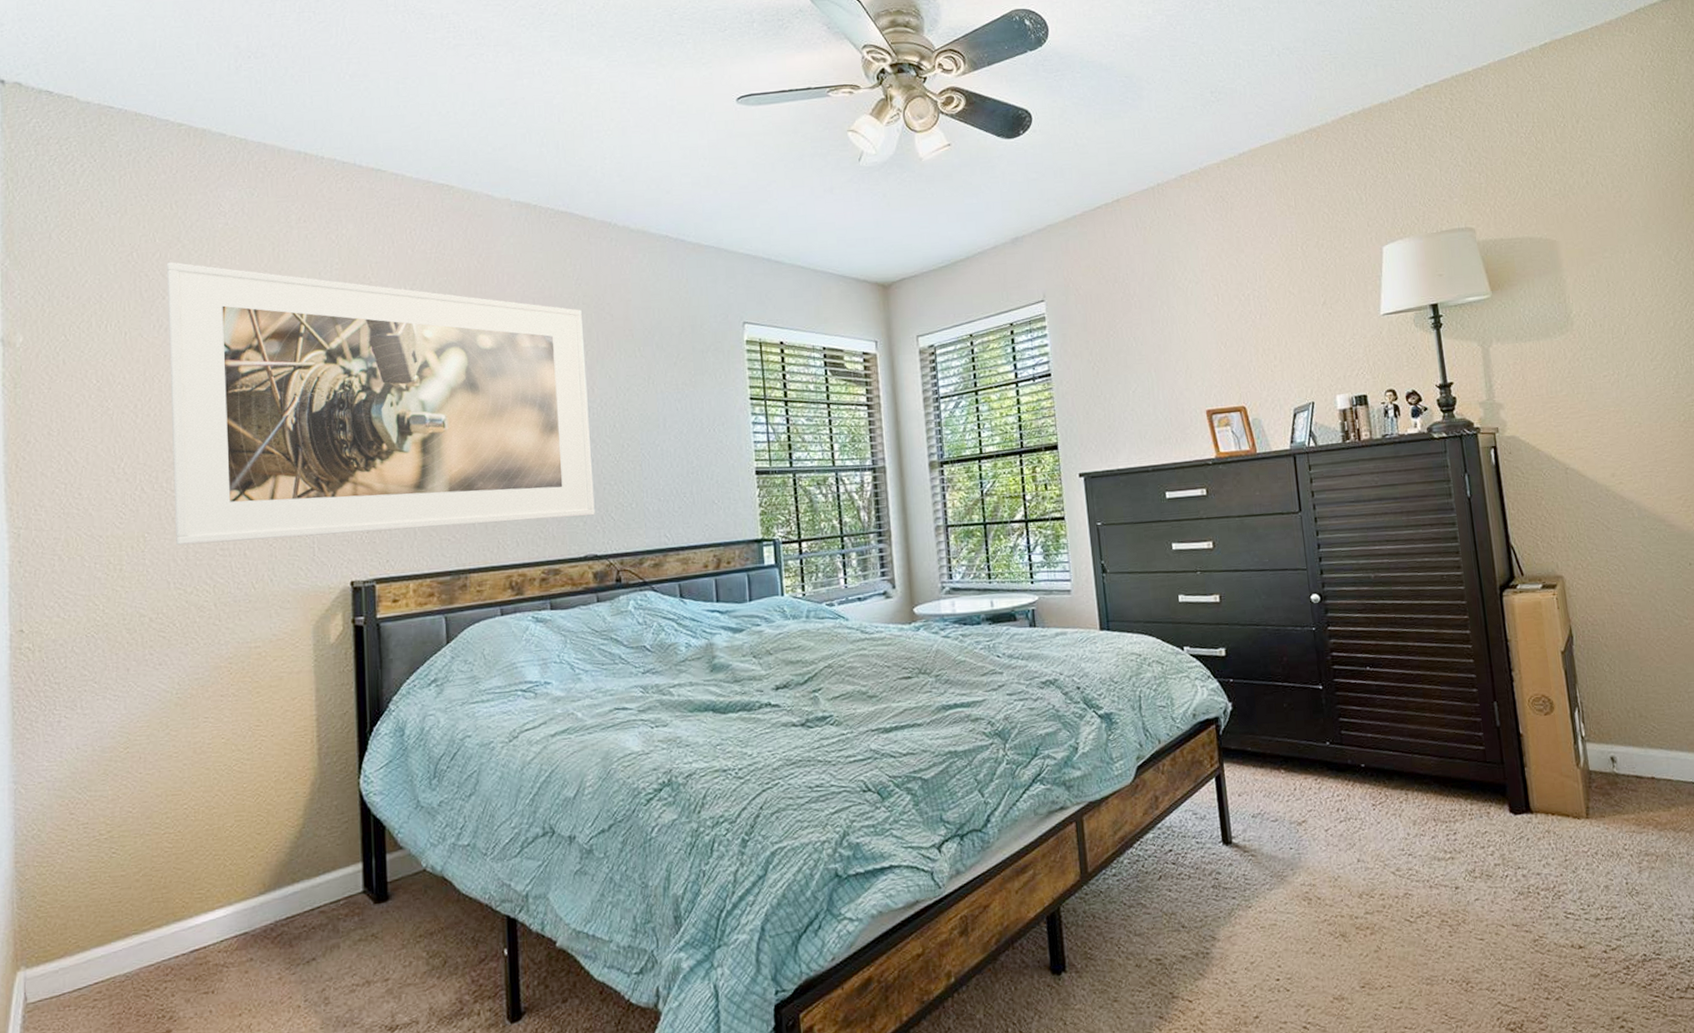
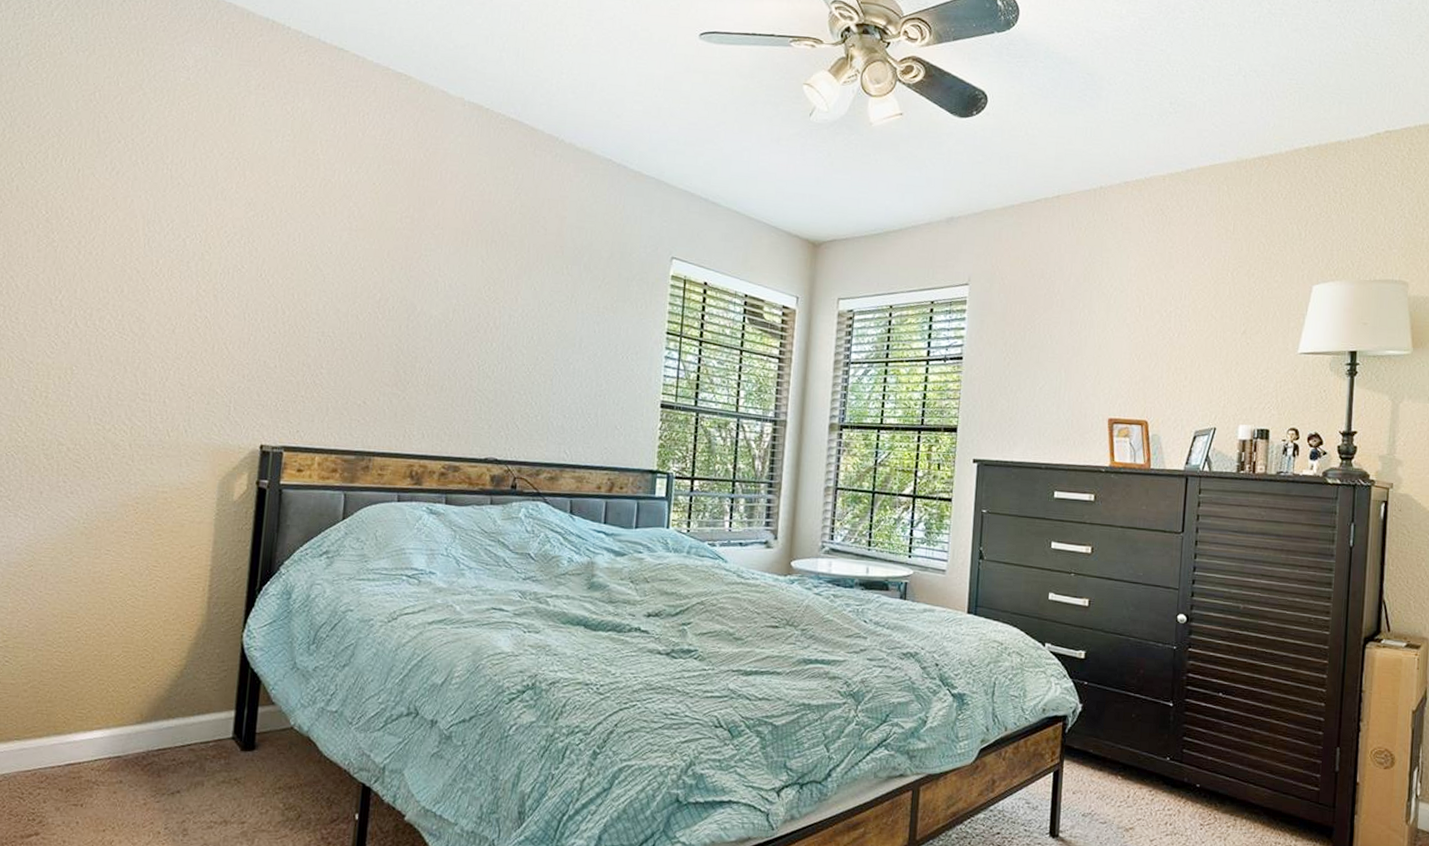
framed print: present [166,262,595,546] -> none [101,107,517,421]

